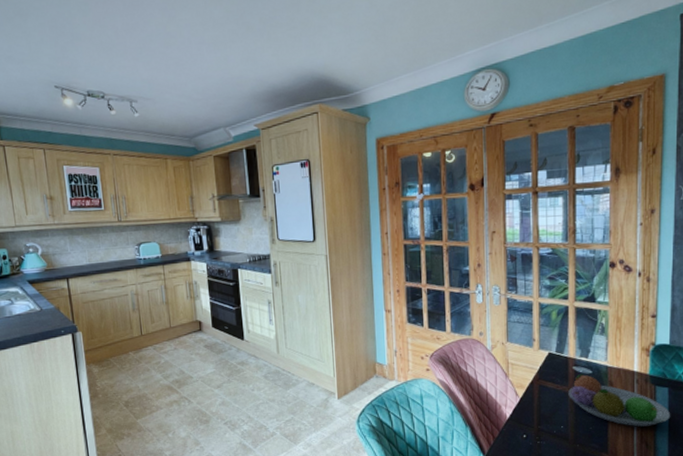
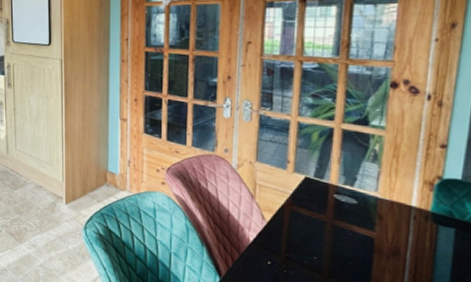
fruit bowl: present [567,373,670,427] -> none [324,202,454,269]

